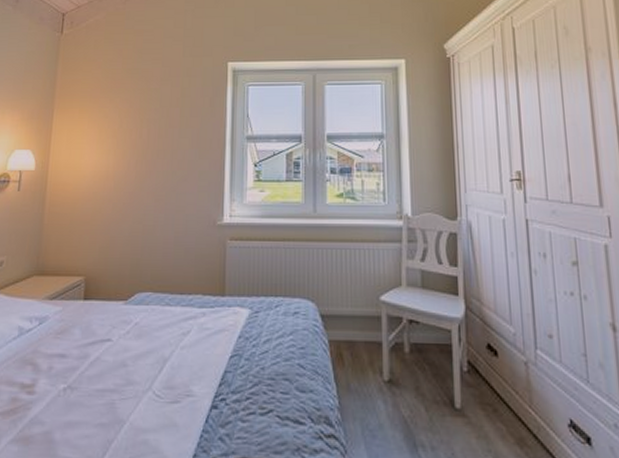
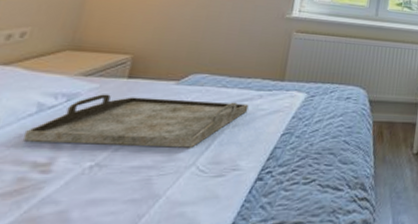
serving tray: none [12,316,193,371] -> present [23,94,249,148]

